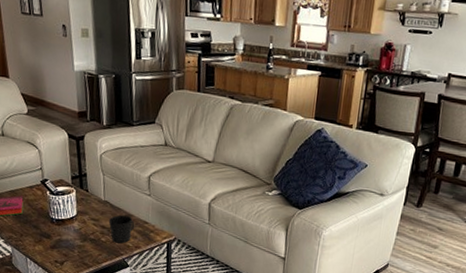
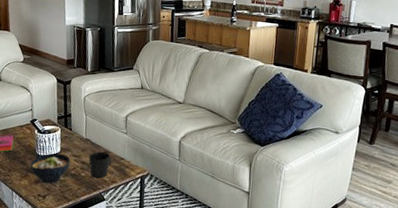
bowl: none [44,216,88,249] -> present [30,153,70,184]

